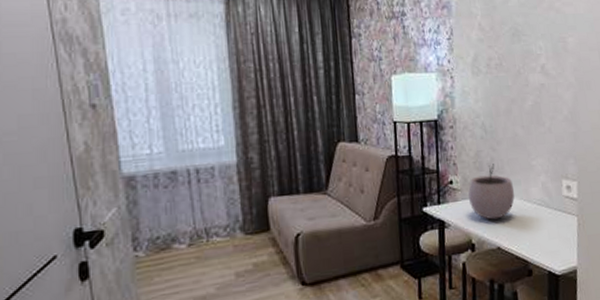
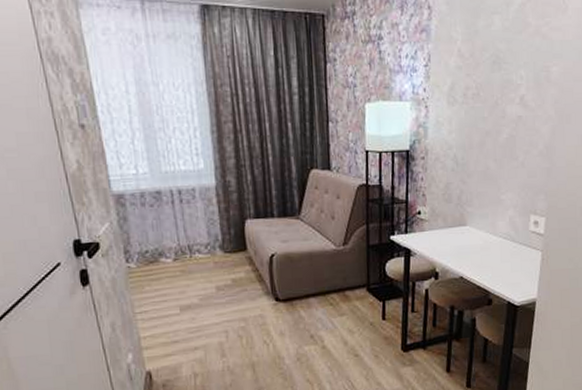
plant pot: present [468,164,515,220] -> none [436,196,482,251]

